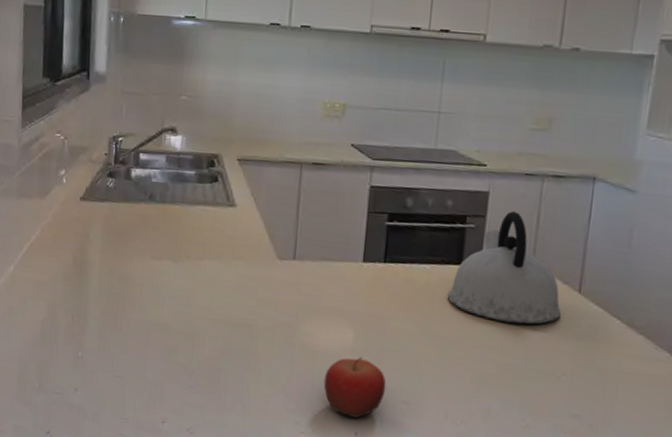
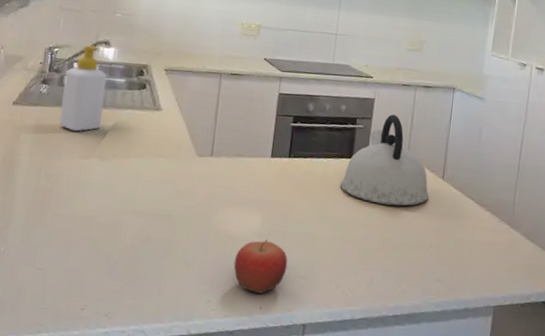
soap bottle: none [128,133,175,230] -> present [59,45,107,132]

